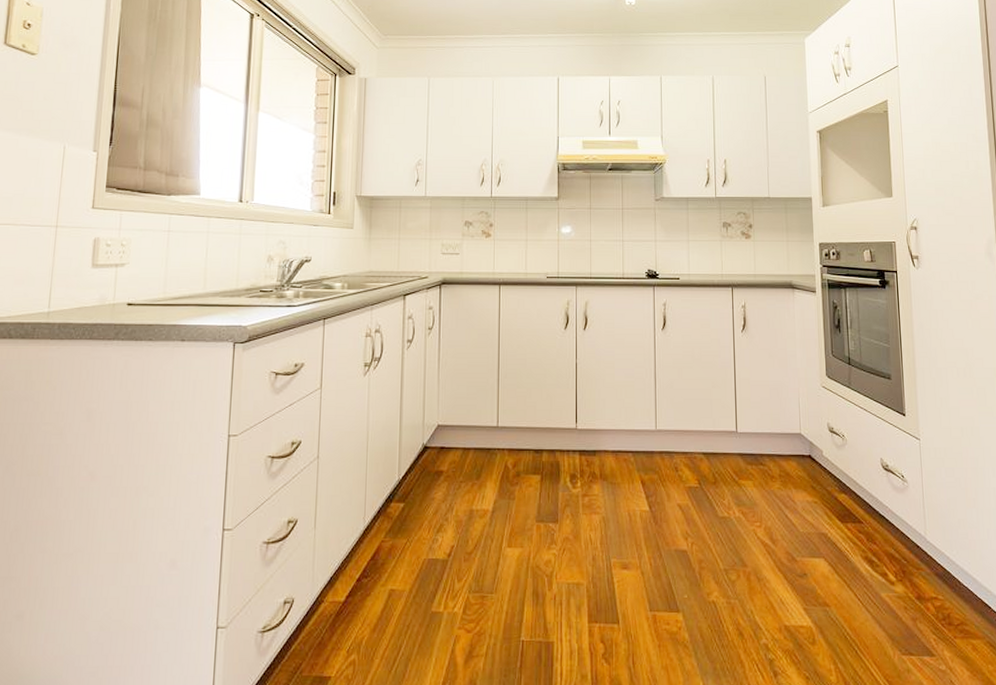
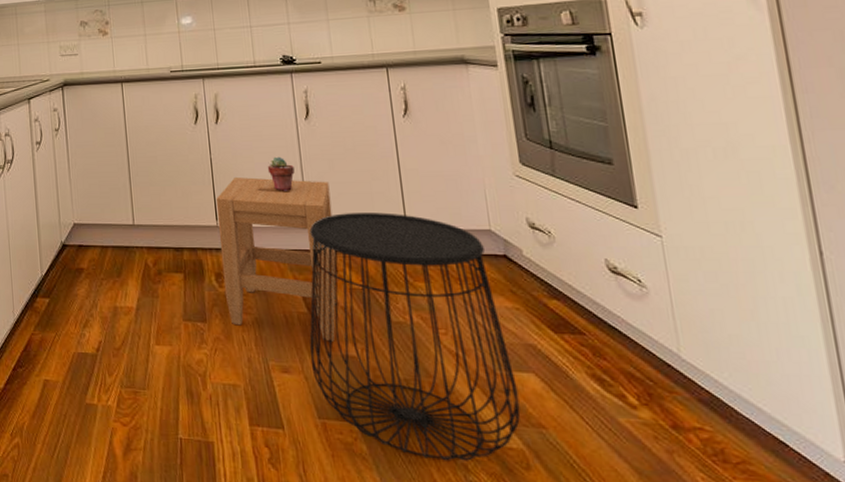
stool: none [577,381,677,537] -> present [215,176,337,342]
potted succulent: none [626,363,649,396] -> present [267,156,295,191]
side table: none [648,417,812,643] -> present [309,212,521,461]

